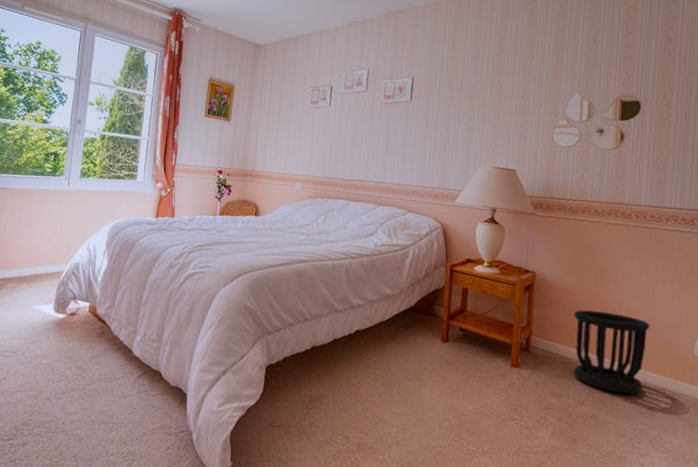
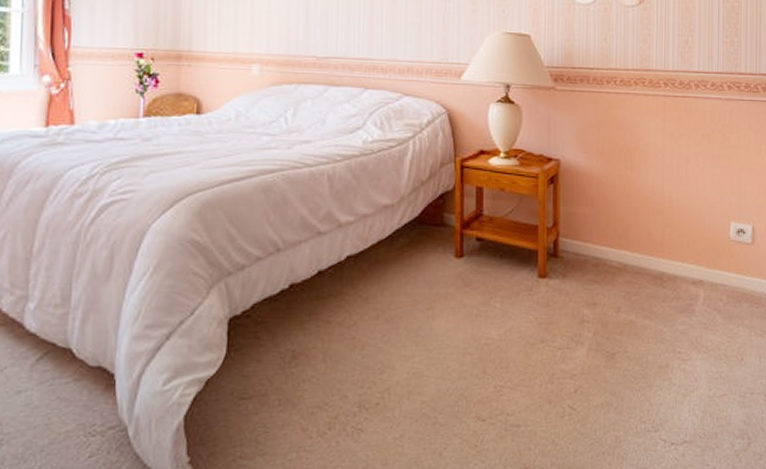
wastebasket: present [574,309,650,394] -> none [604,200,685,292]

